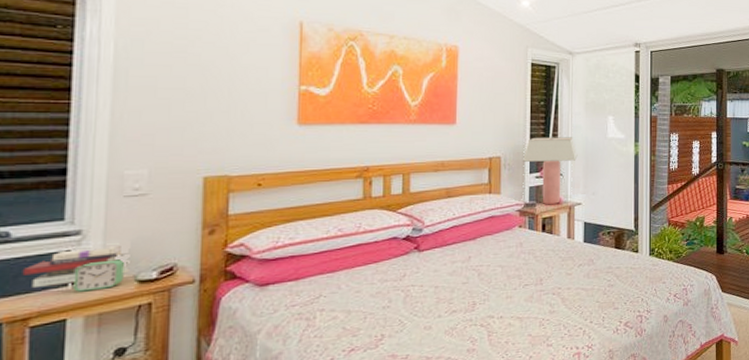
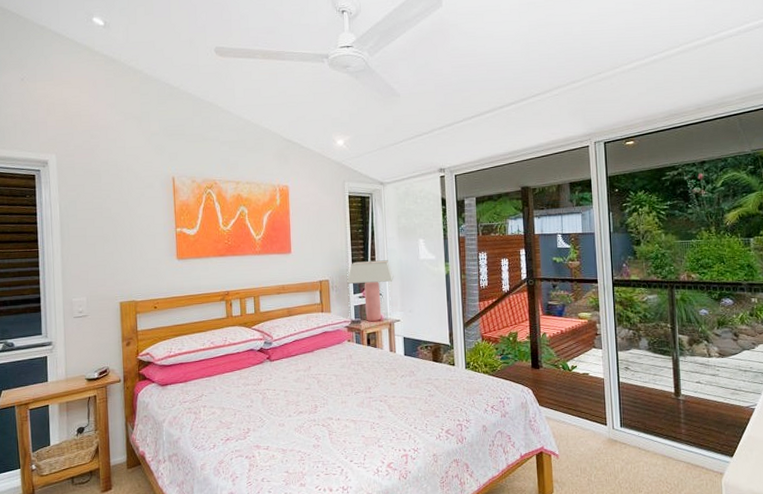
books: present [22,243,129,289] -> none [22,351,81,383]
alarm clock: present [73,259,124,292] -> none [50,363,78,386]

